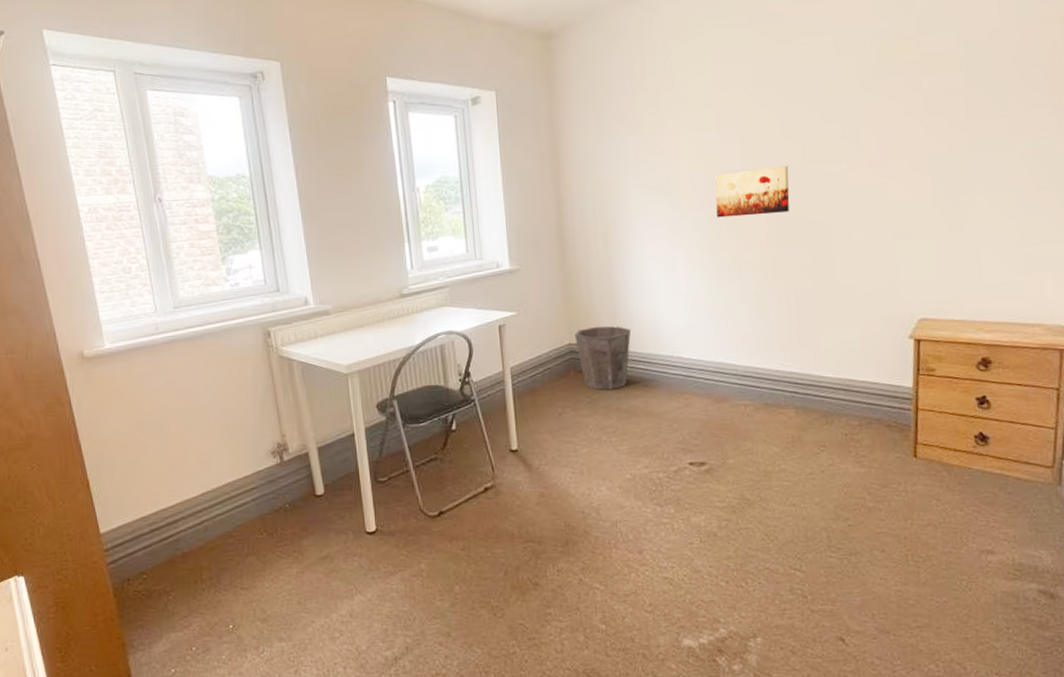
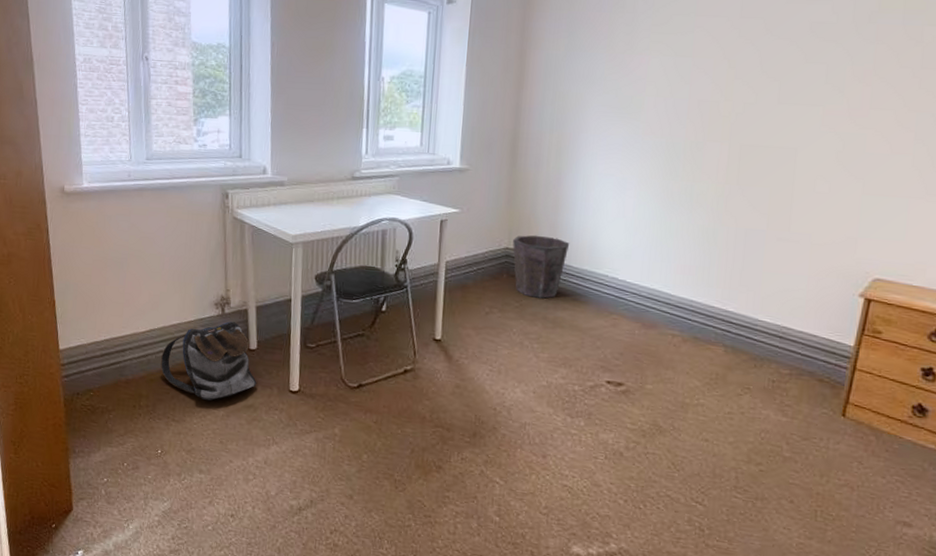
backpack: none [219,468,329,560] -> present [160,321,257,401]
wall art: present [714,166,790,218] -> none [676,102,760,150]

